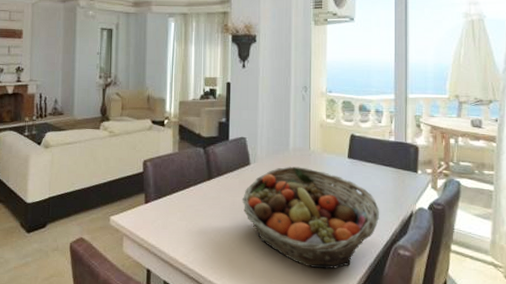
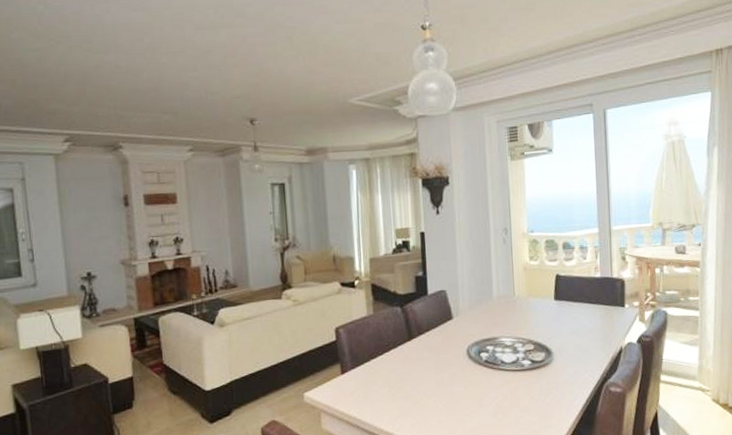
fruit basket: present [242,166,379,269] -> none [446,315,589,418]

